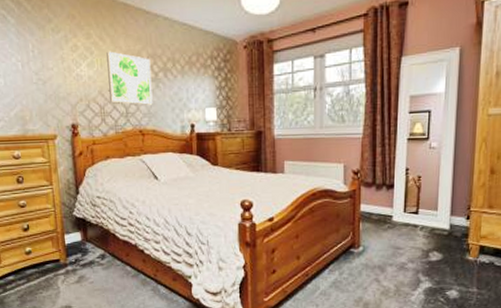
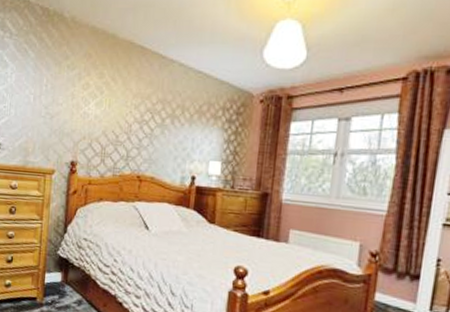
wall art: present [106,51,153,105] -> none [113,92,159,151]

